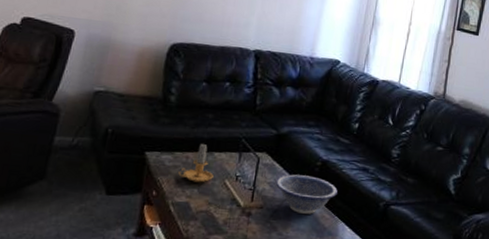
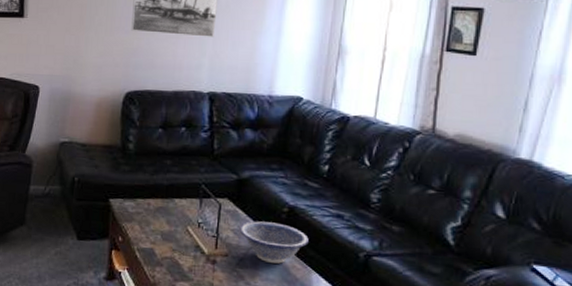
candle: present [178,143,214,183] -> none [141,189,176,230]

